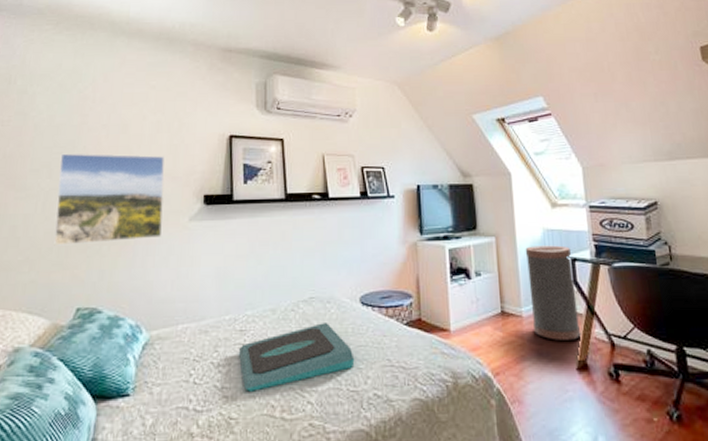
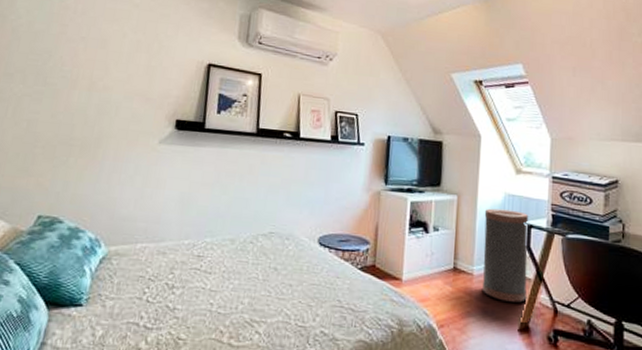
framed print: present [54,153,165,246] -> none [21,60,141,156]
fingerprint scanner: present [239,323,355,392] -> none [194,258,307,316]

